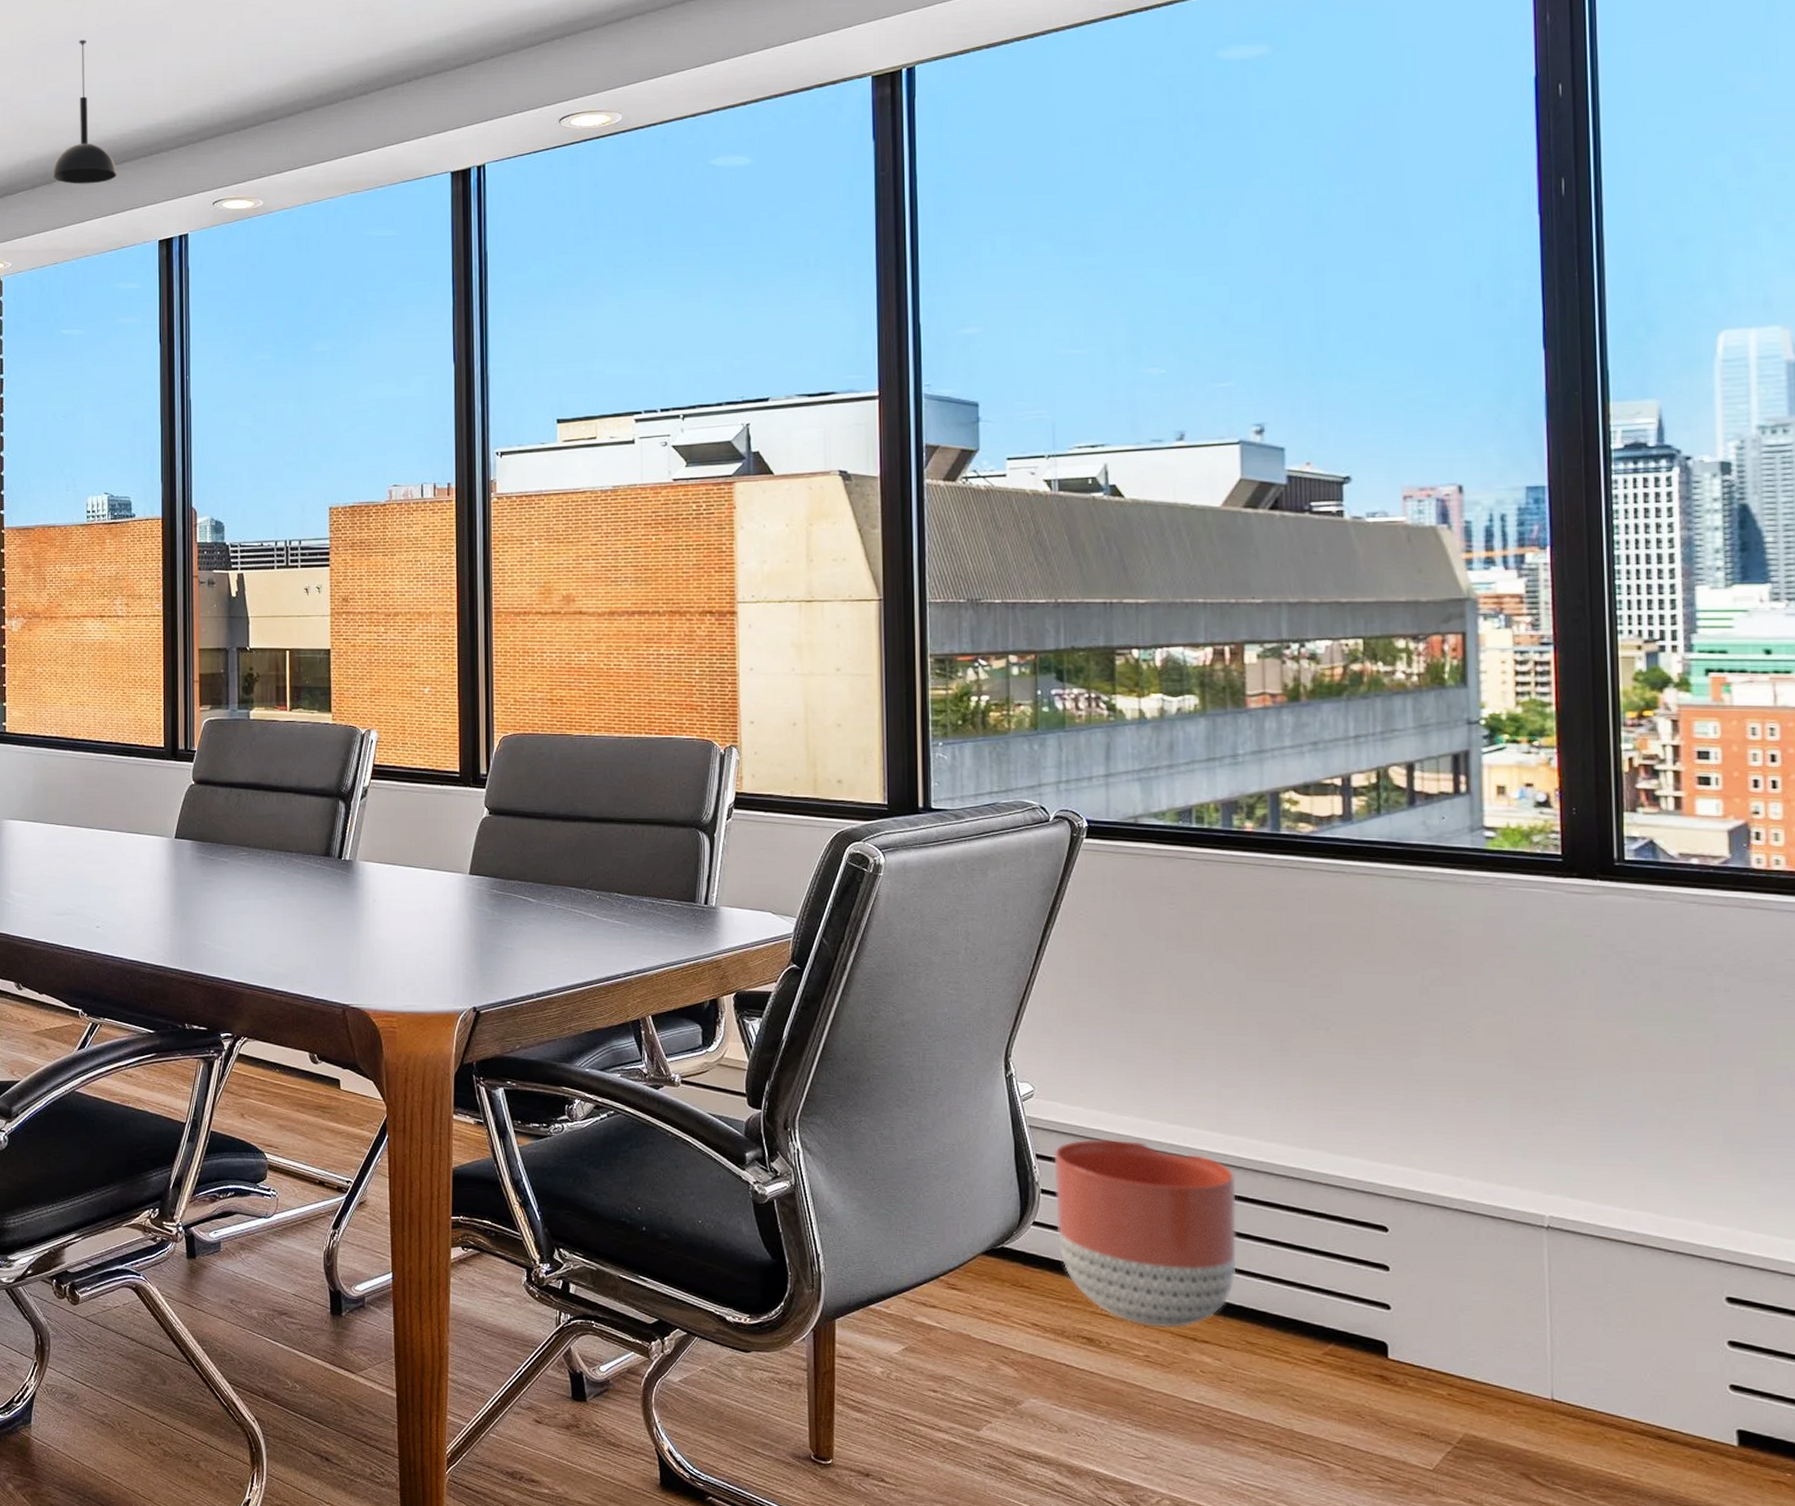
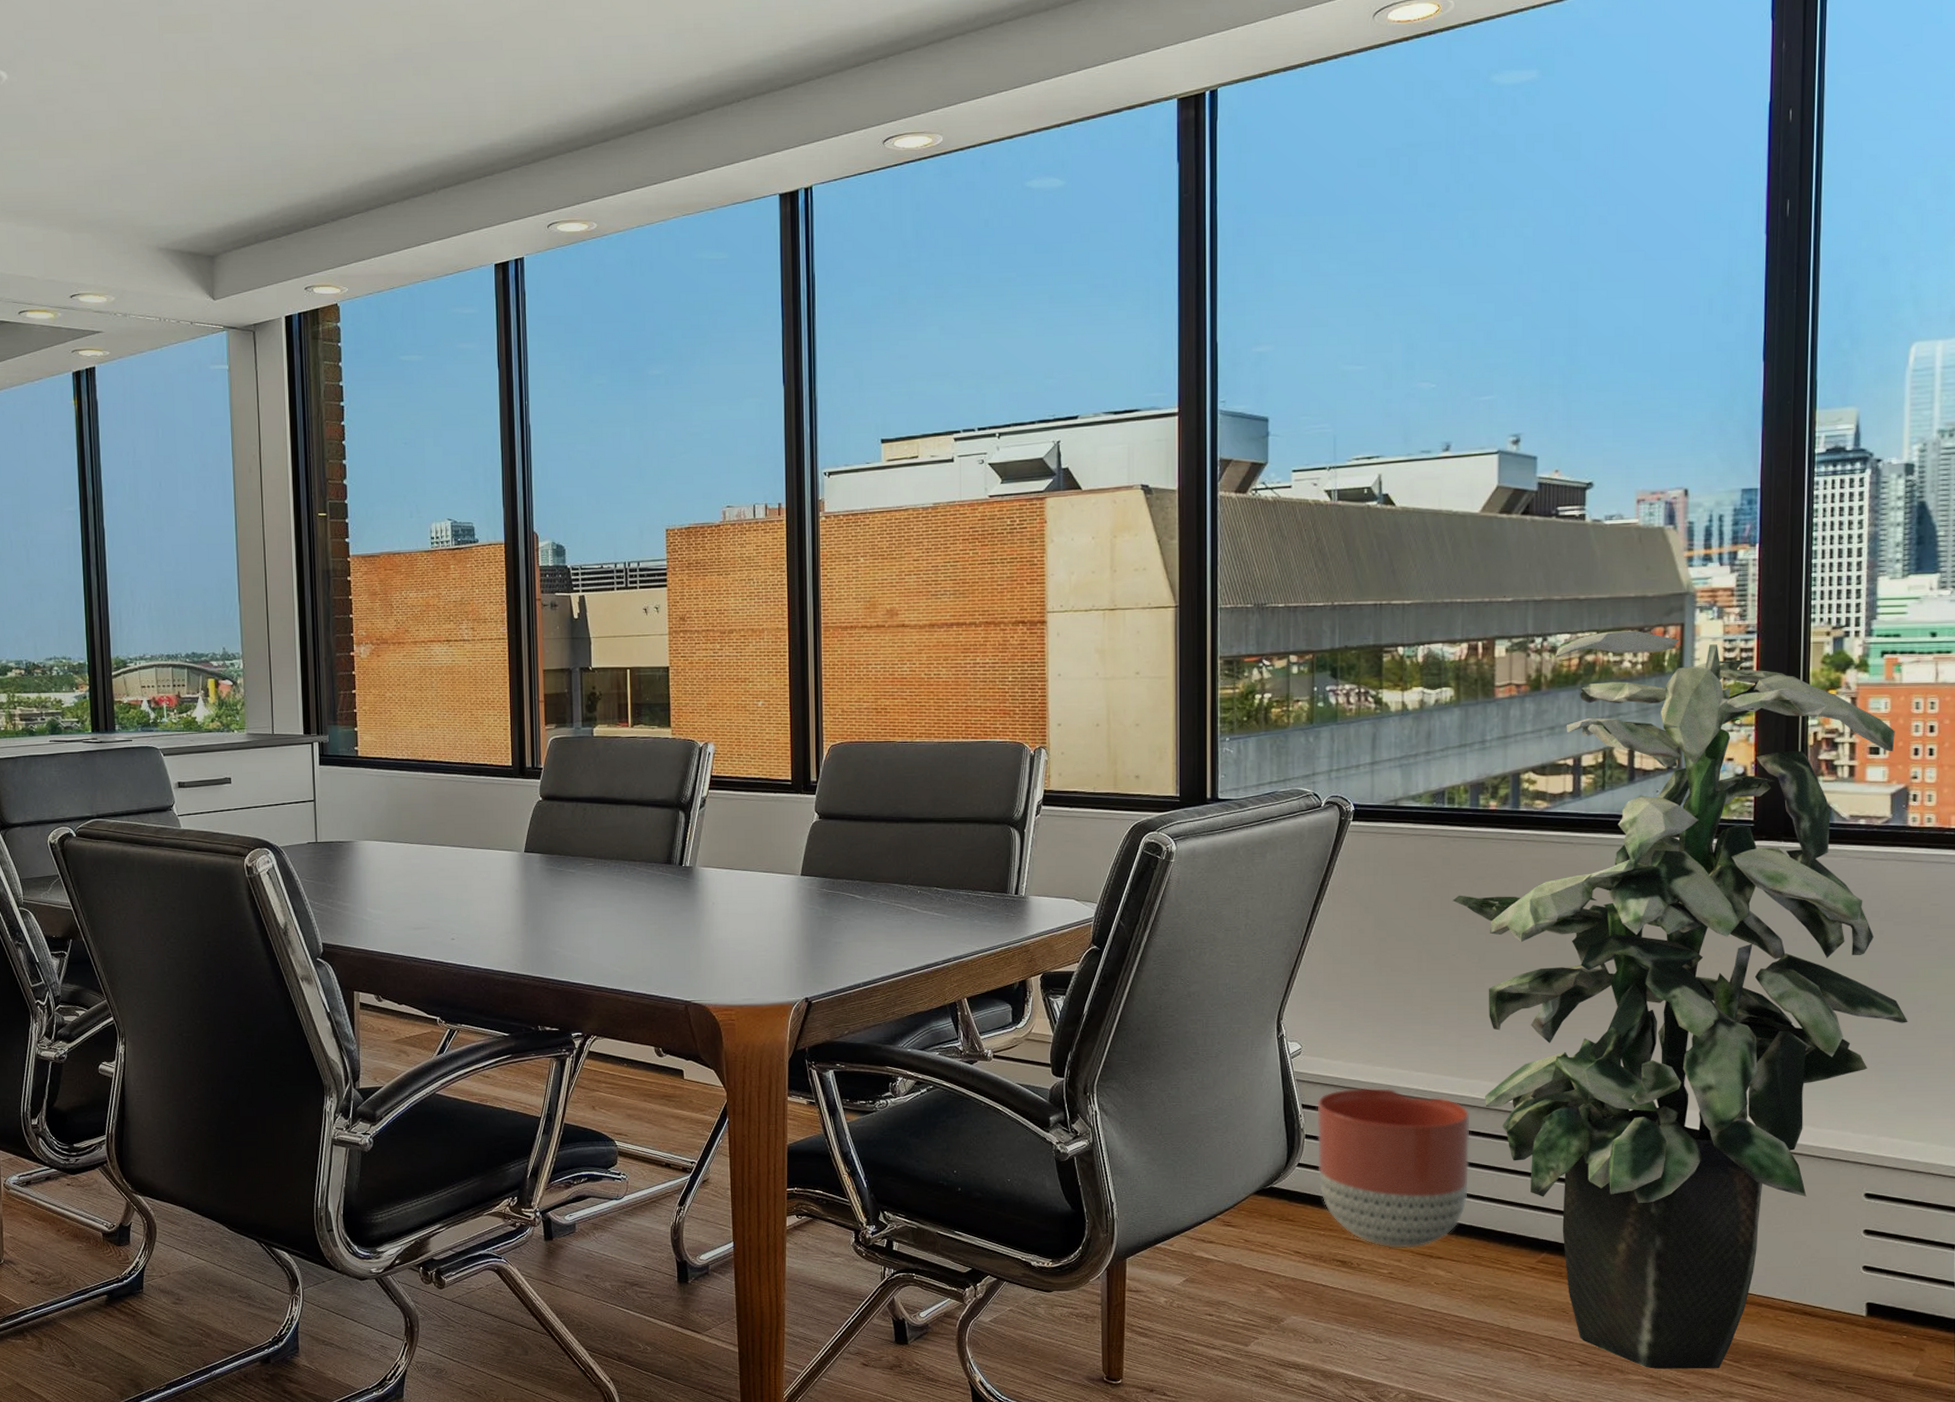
pendant light: present [53,40,117,184] -> none [387,56,452,207]
indoor plant: none [1205,639,1767,1498] -> present [1452,631,1908,1369]

